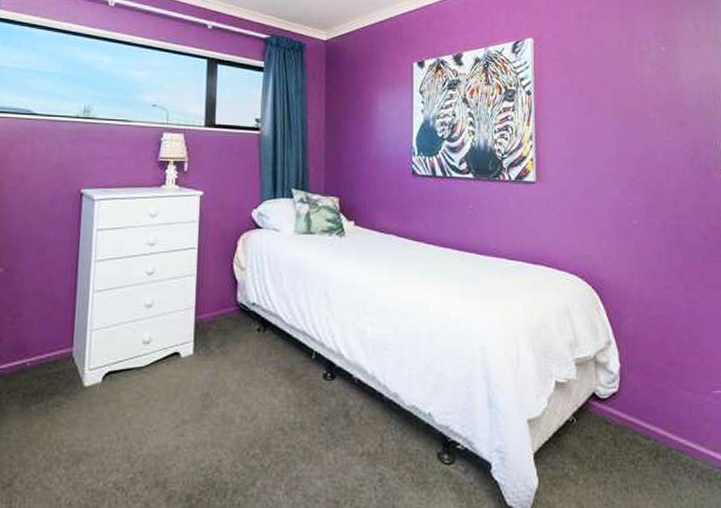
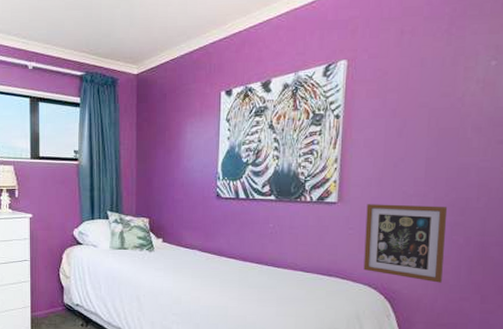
picture frame: none [565,184,646,270] -> present [363,204,448,283]

